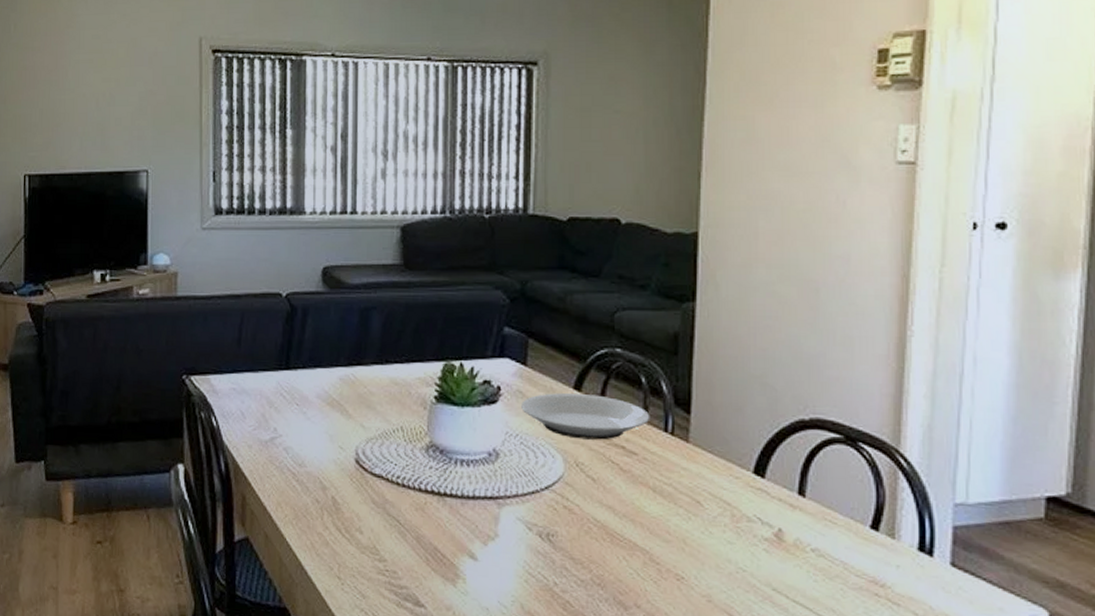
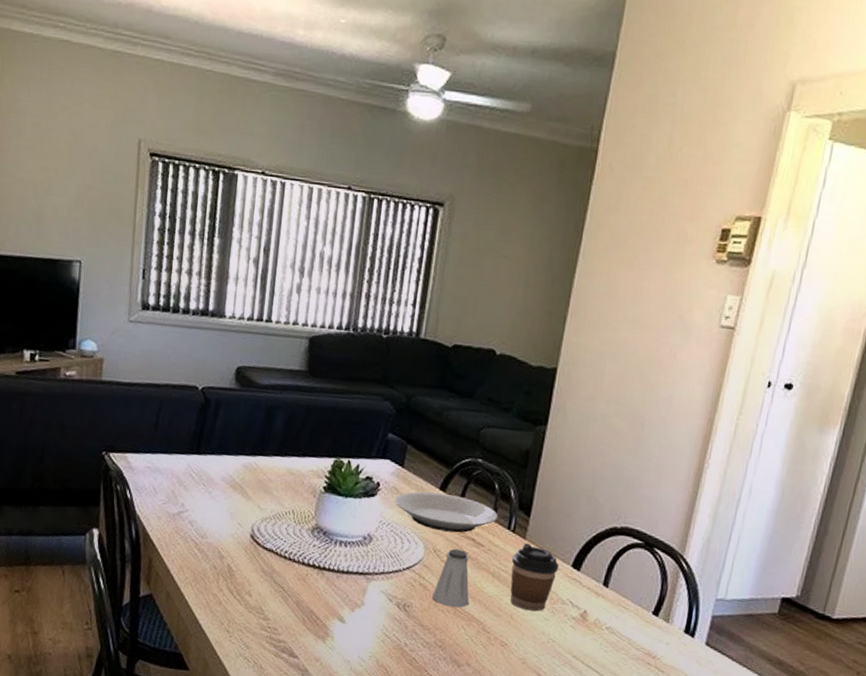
saltshaker: none [581,460,628,534] -> present [432,548,469,608]
coffee cup: none [675,446,737,533] -> present [510,543,560,612]

